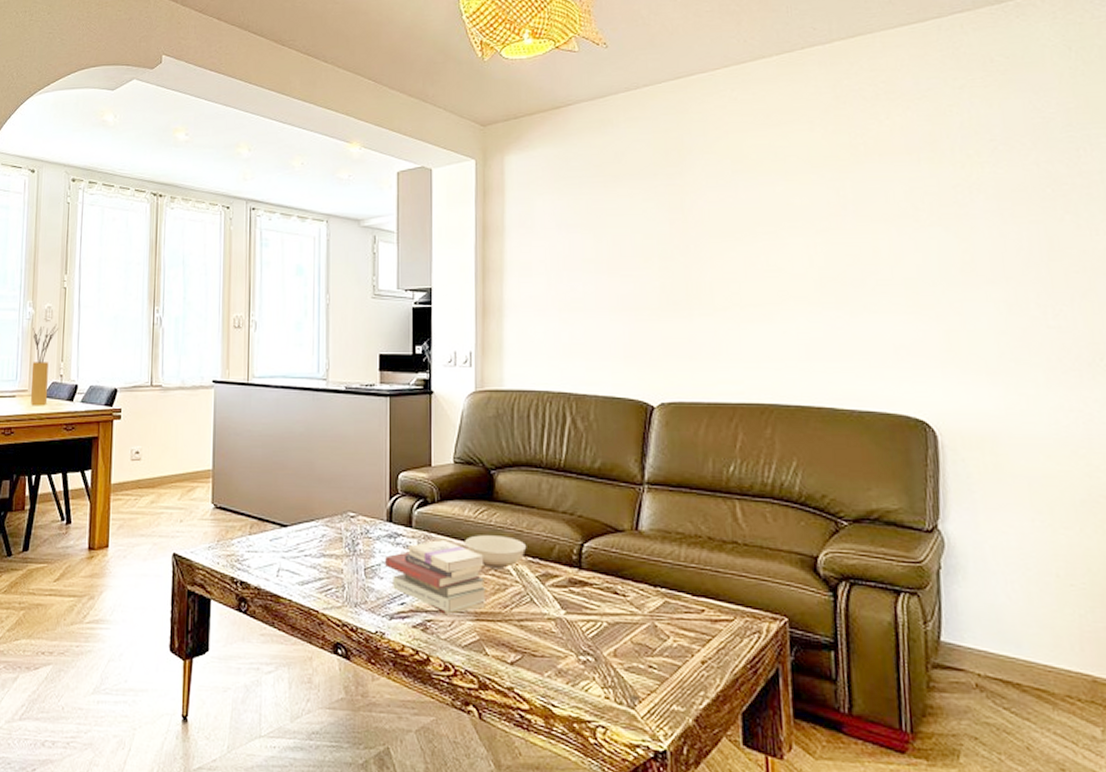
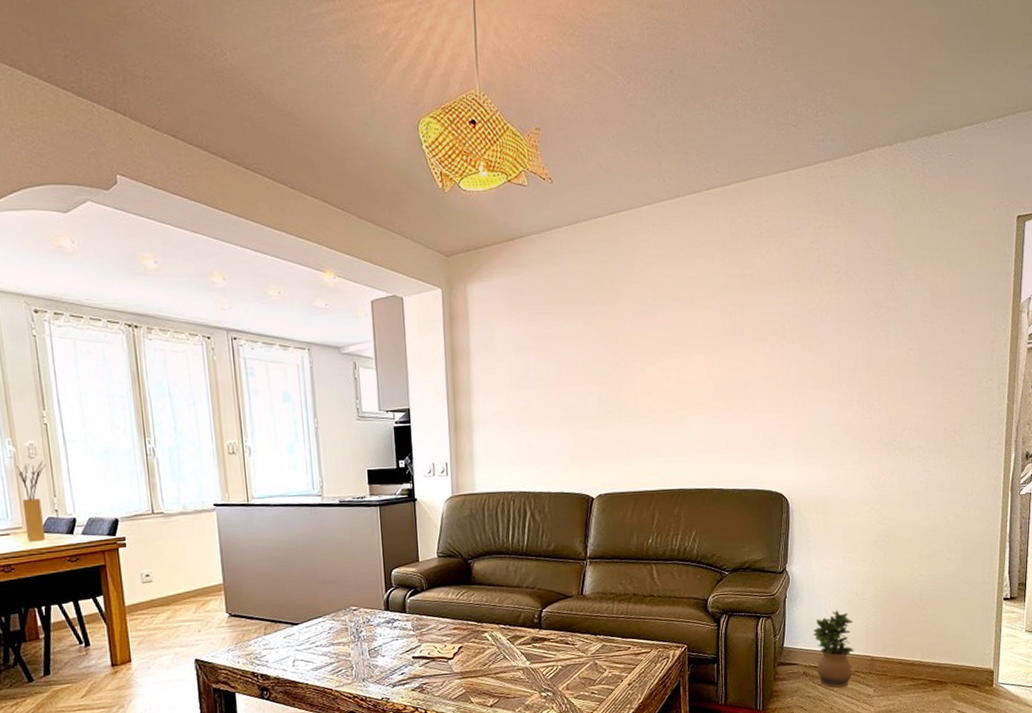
books: present [385,540,487,614] -> none [385,620,470,677]
bowl: present [465,535,527,570] -> none [450,611,499,638]
potted plant: none [987,596,1061,719] -> present [812,610,854,688]

